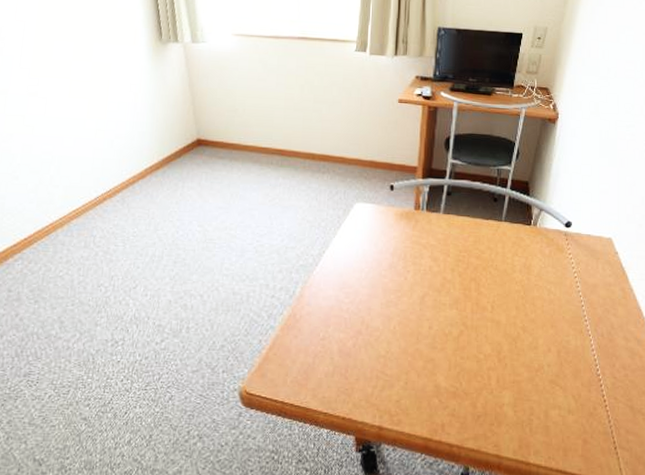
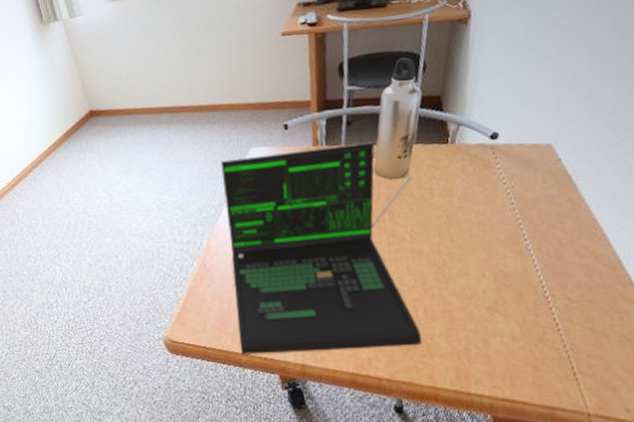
laptop: none [319,211,499,413] -> present [221,142,422,355]
water bottle: none [466,142,514,252] -> present [373,57,422,180]

